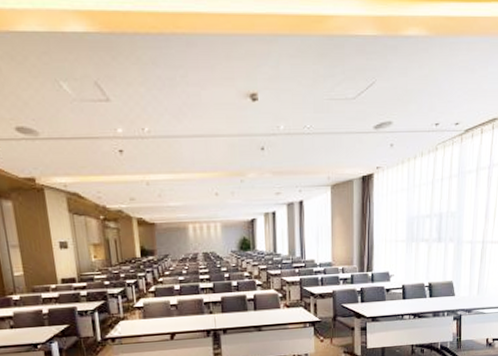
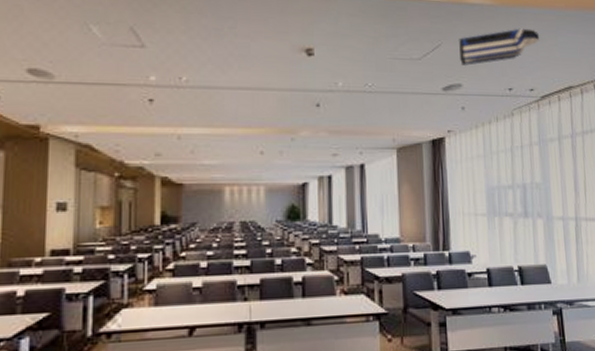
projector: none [392,60,471,102] -> present [459,28,540,66]

